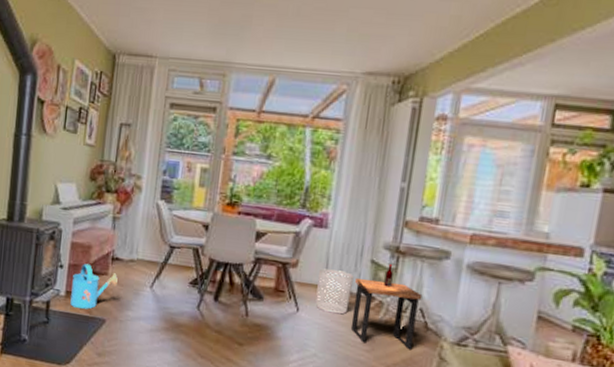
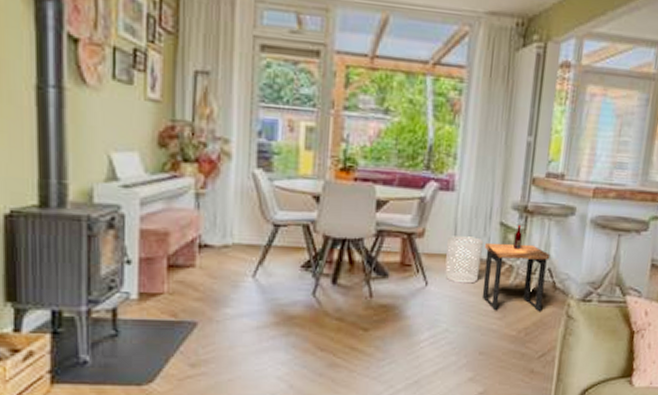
watering can: present [70,263,118,309] -> none [146,255,209,312]

